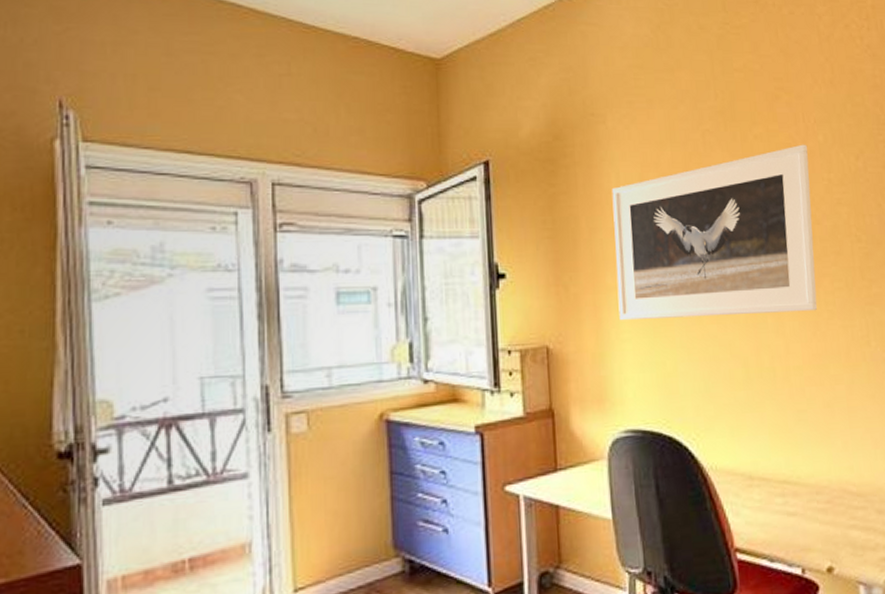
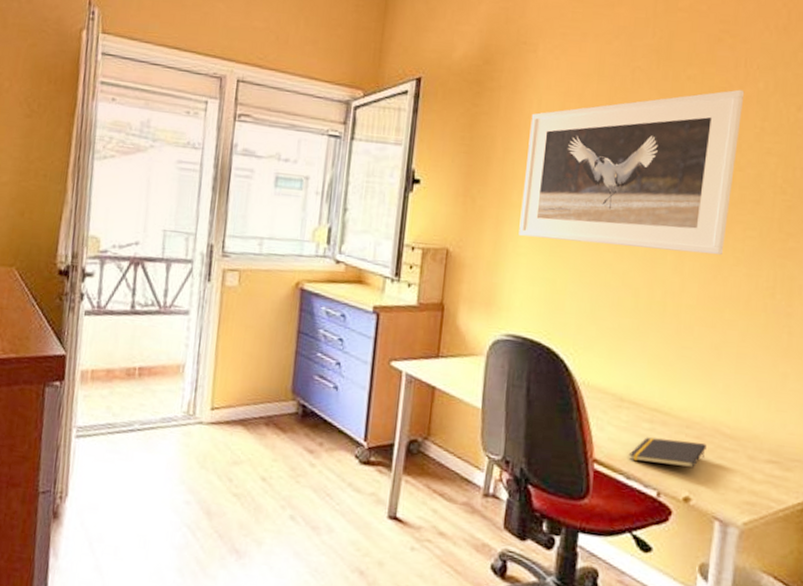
notepad: none [768,507,838,540] -> present [628,437,707,469]

